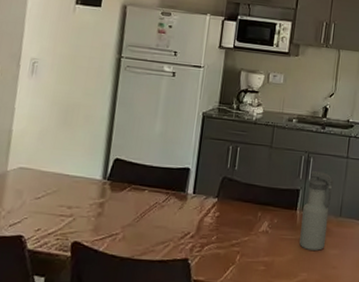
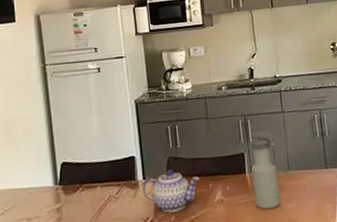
teapot: none [190,189,249,233] -> present [142,170,199,213]

